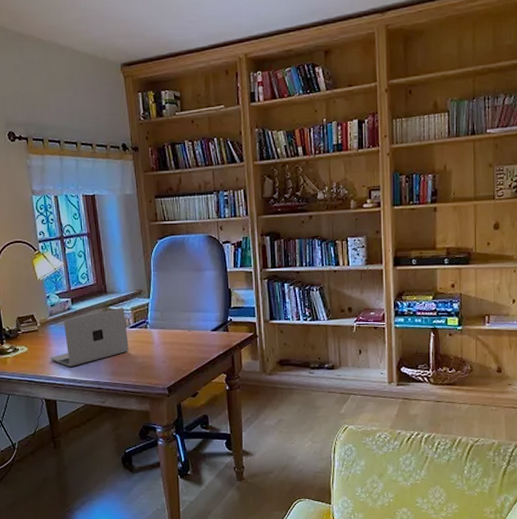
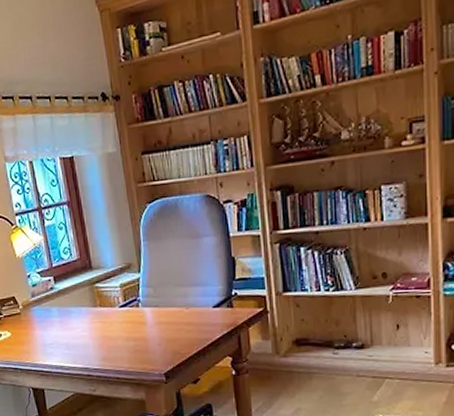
laptop: present [50,308,129,367] -> none [34,284,119,352]

